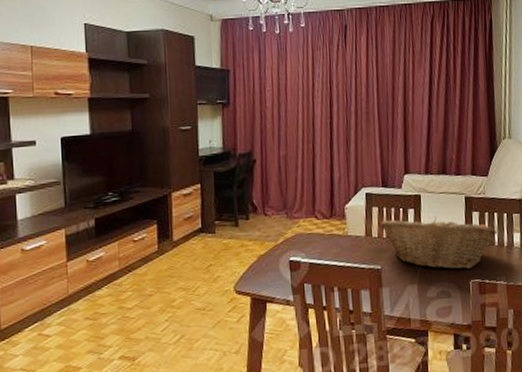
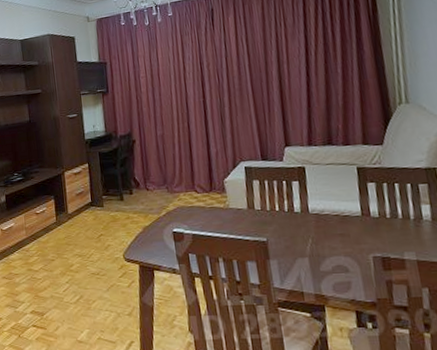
fruit basket: present [379,216,497,270] -> none [261,188,400,243]

